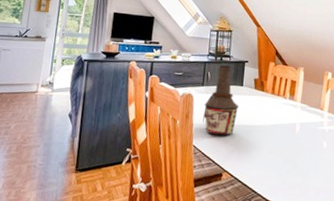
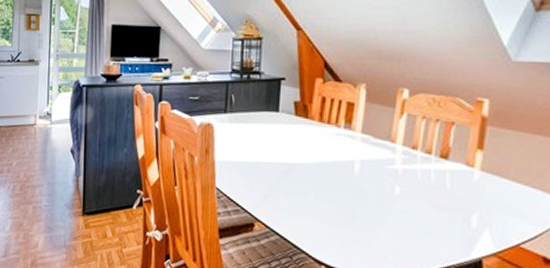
bottle: present [203,65,239,136] -> none [227,85,274,177]

